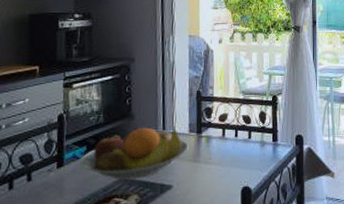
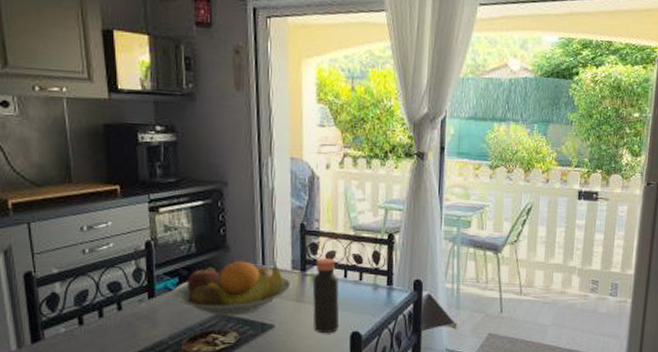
bottle: none [207,120,231,191] -> present [312,258,340,334]

